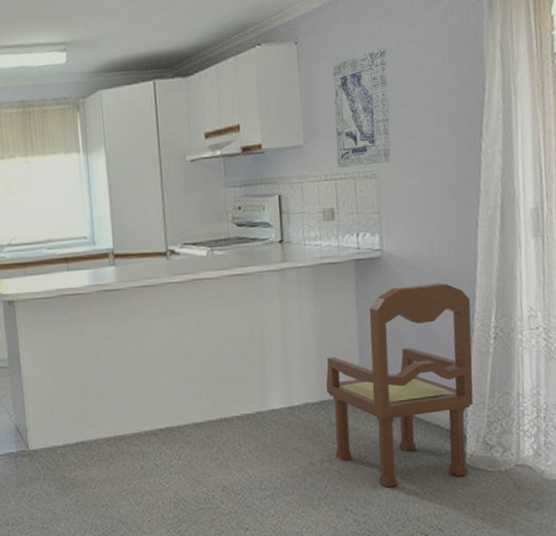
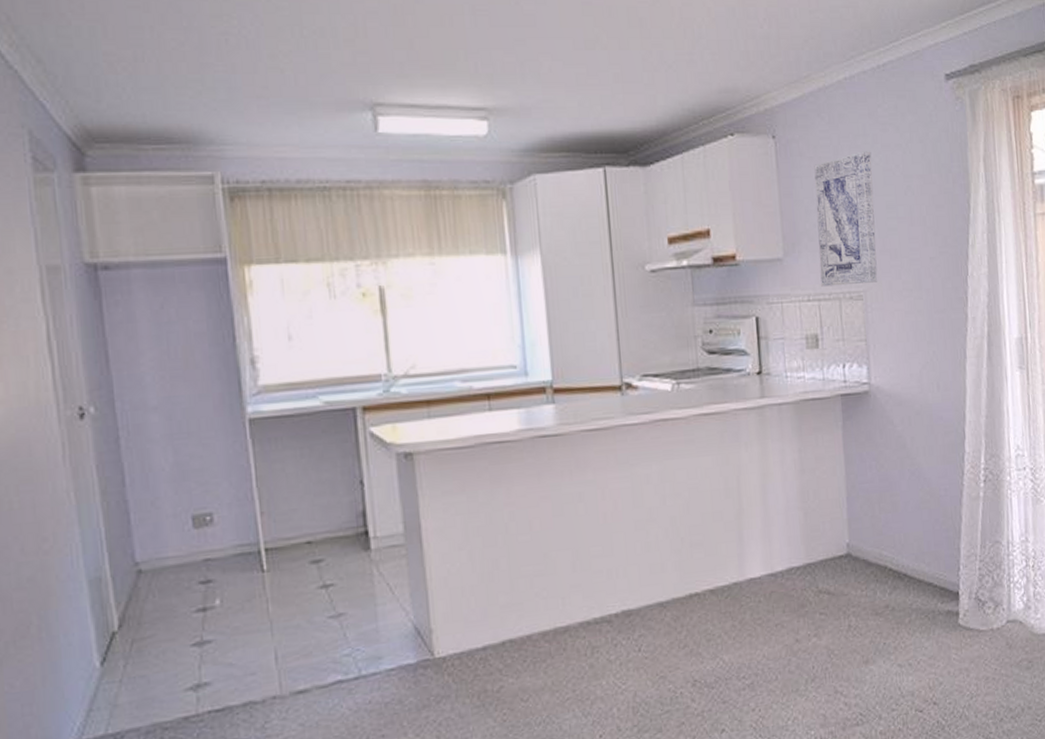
dining chair: present [326,283,474,488] -> none [811,420,966,661]

